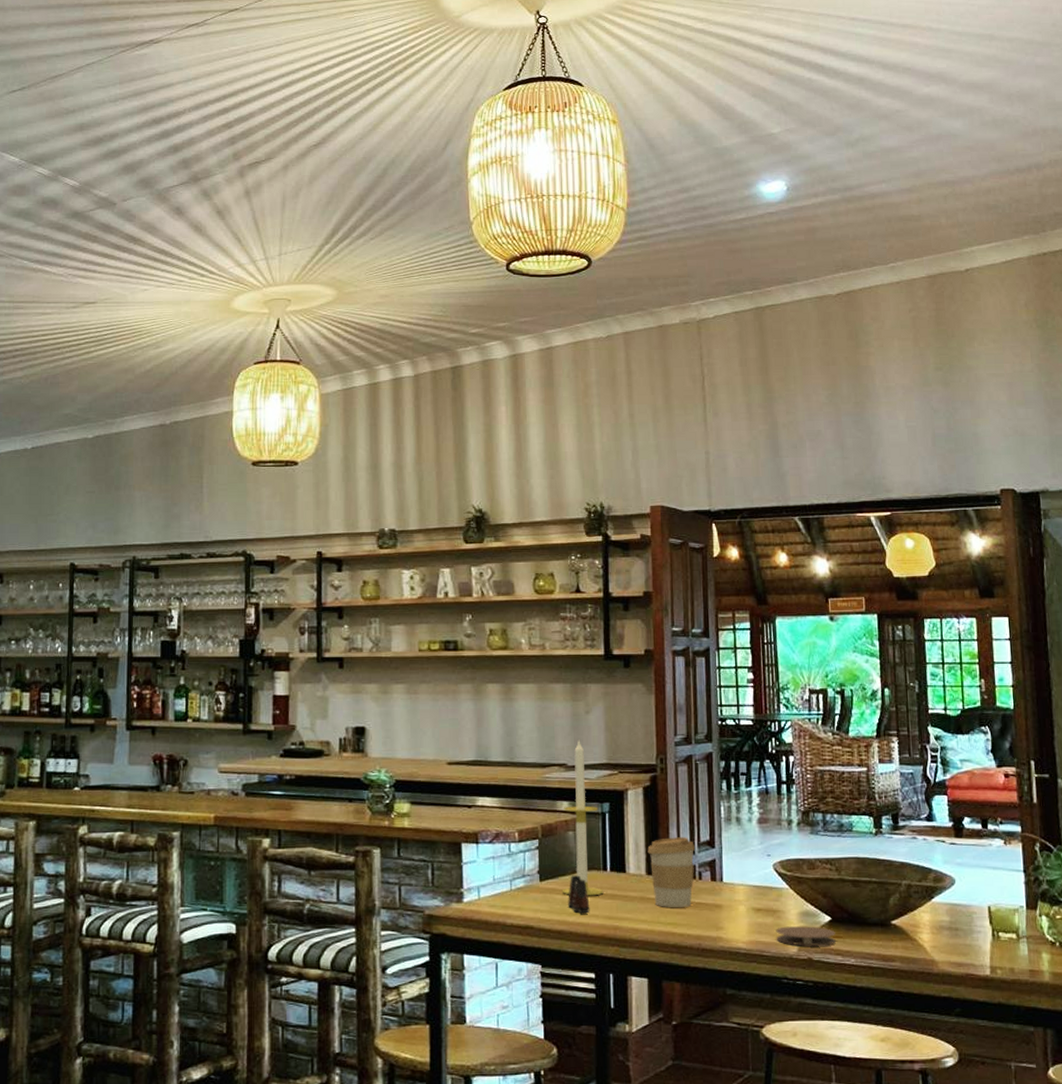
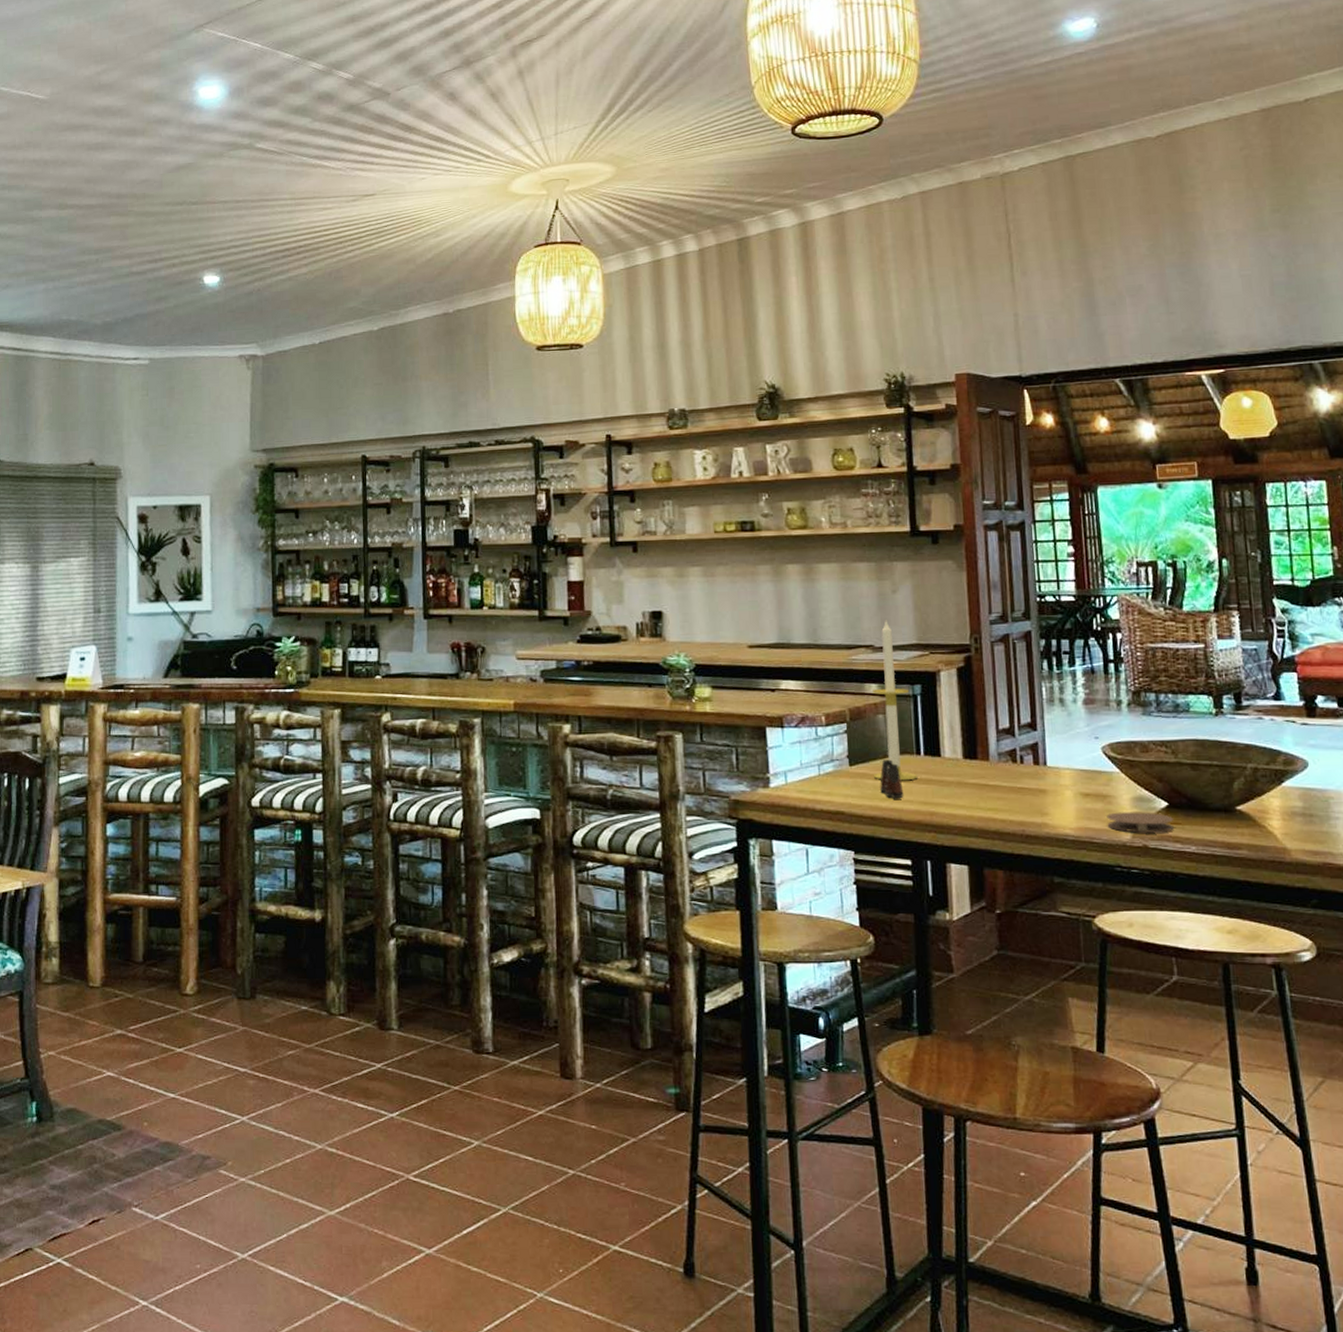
coffee cup: present [647,837,696,907] -> none [963,719,1016,792]

